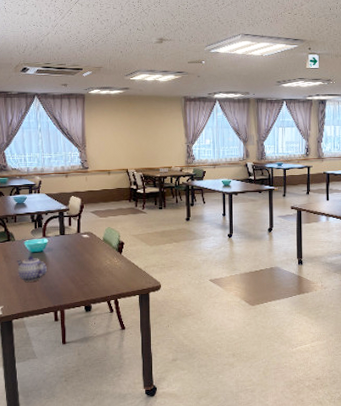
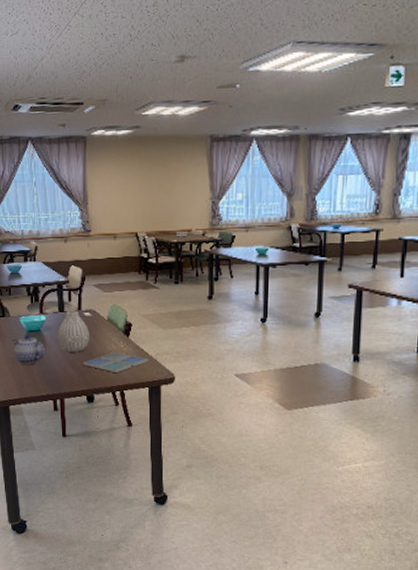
vase: none [58,233,87,269] -> present [57,310,90,353]
drink coaster: none [81,267,139,285] -> present [82,352,149,374]

